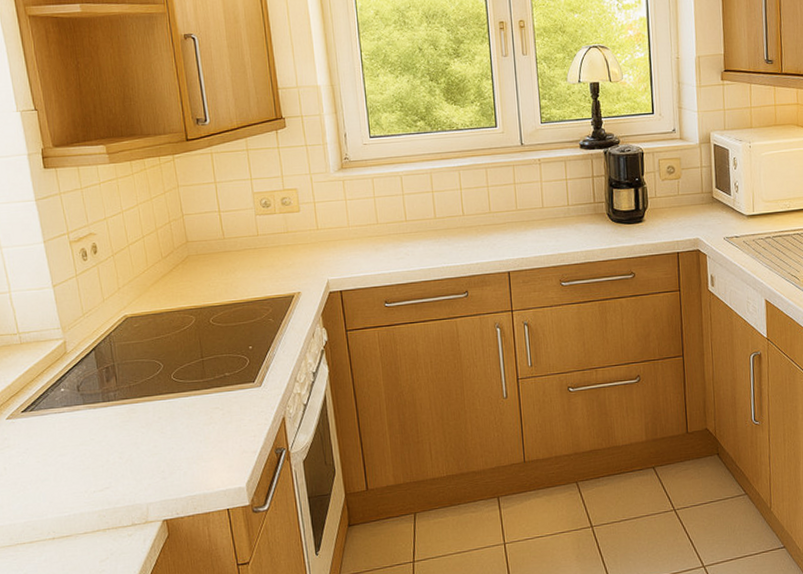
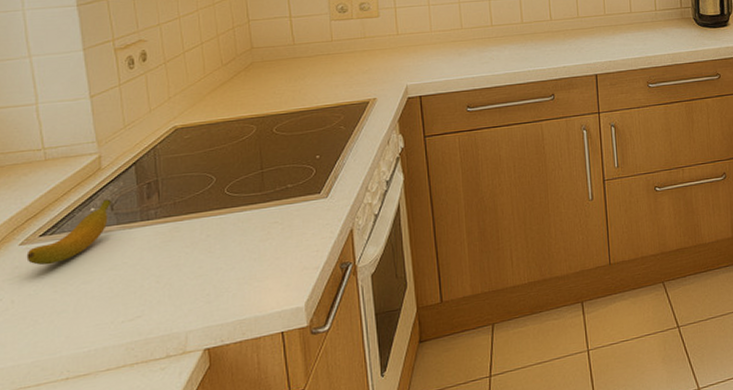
banana: none [12,381,78,438] -> present [26,199,111,266]

